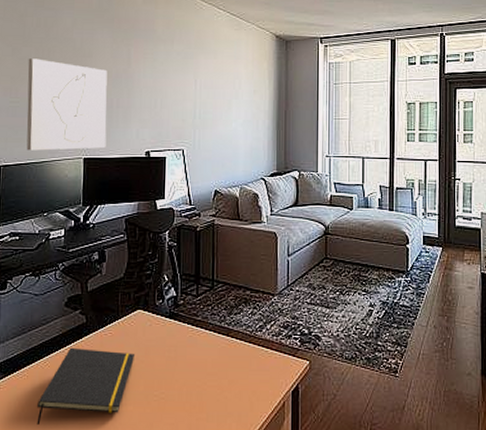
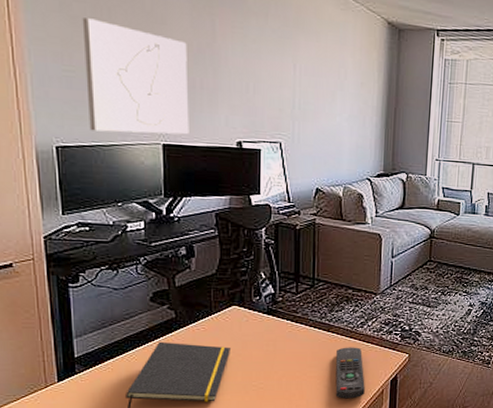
remote control: none [235,353,266,412] -> present [335,347,365,399]

